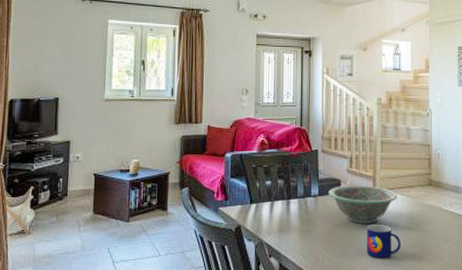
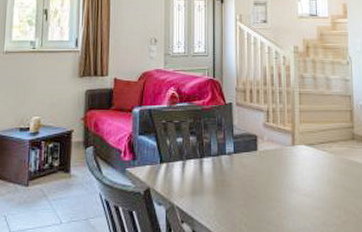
decorative bowl: present [328,185,397,223] -> none [243,140,318,183]
mug: present [366,225,402,259] -> none [286,184,325,223]

